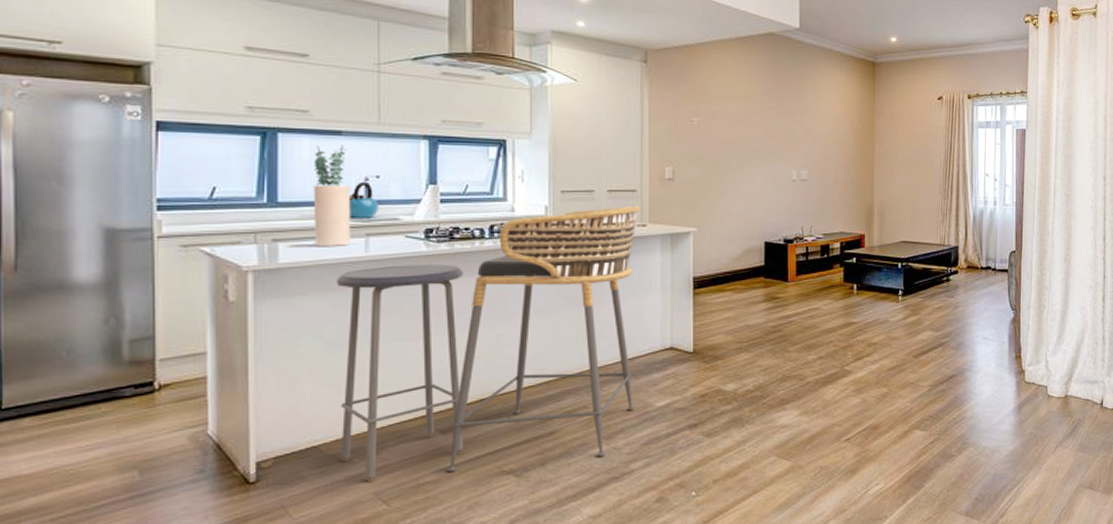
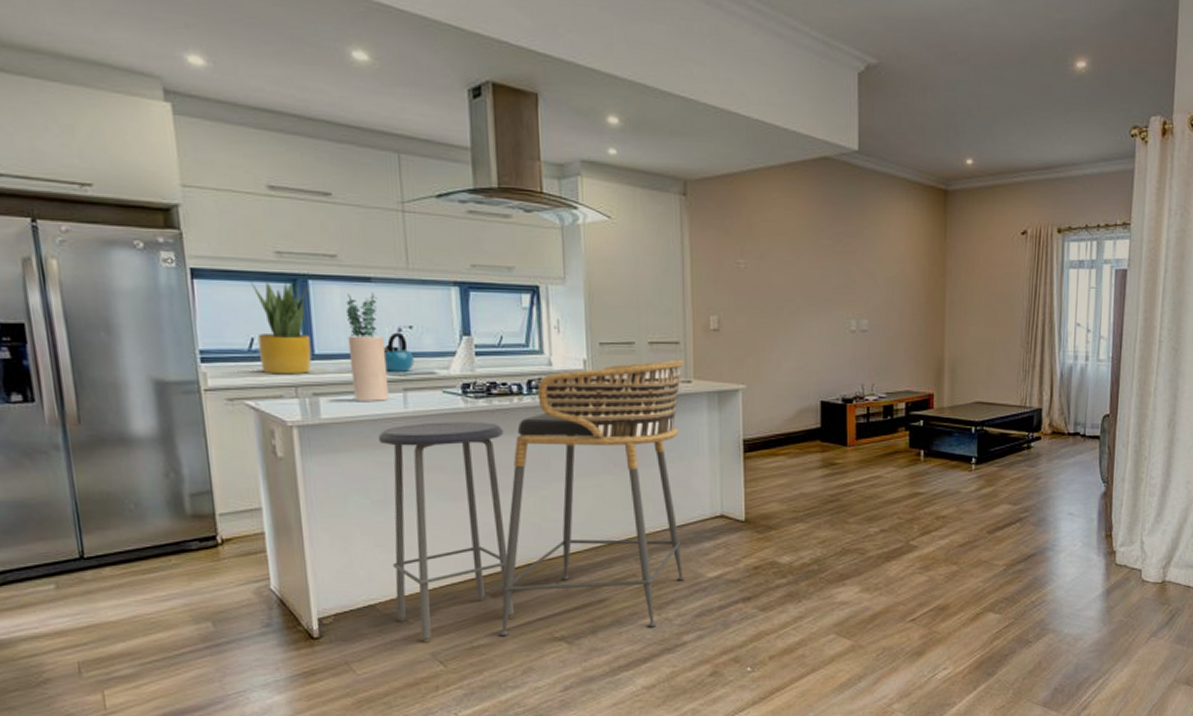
planter: none [217,133,279,222] -> present [249,281,312,375]

